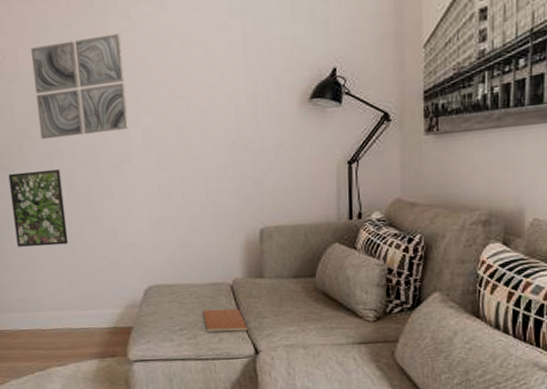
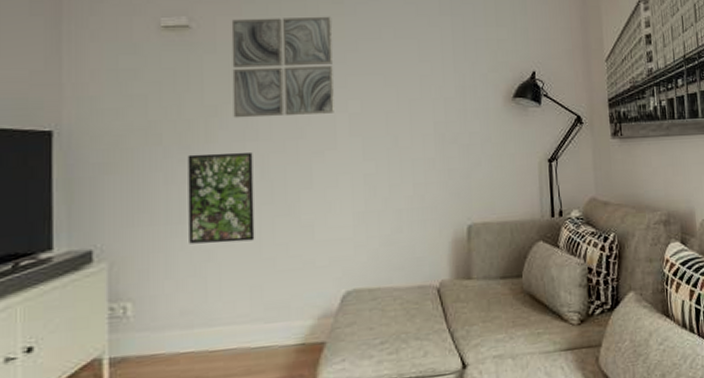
book: present [203,309,248,332] -> none [407,315,455,345]

